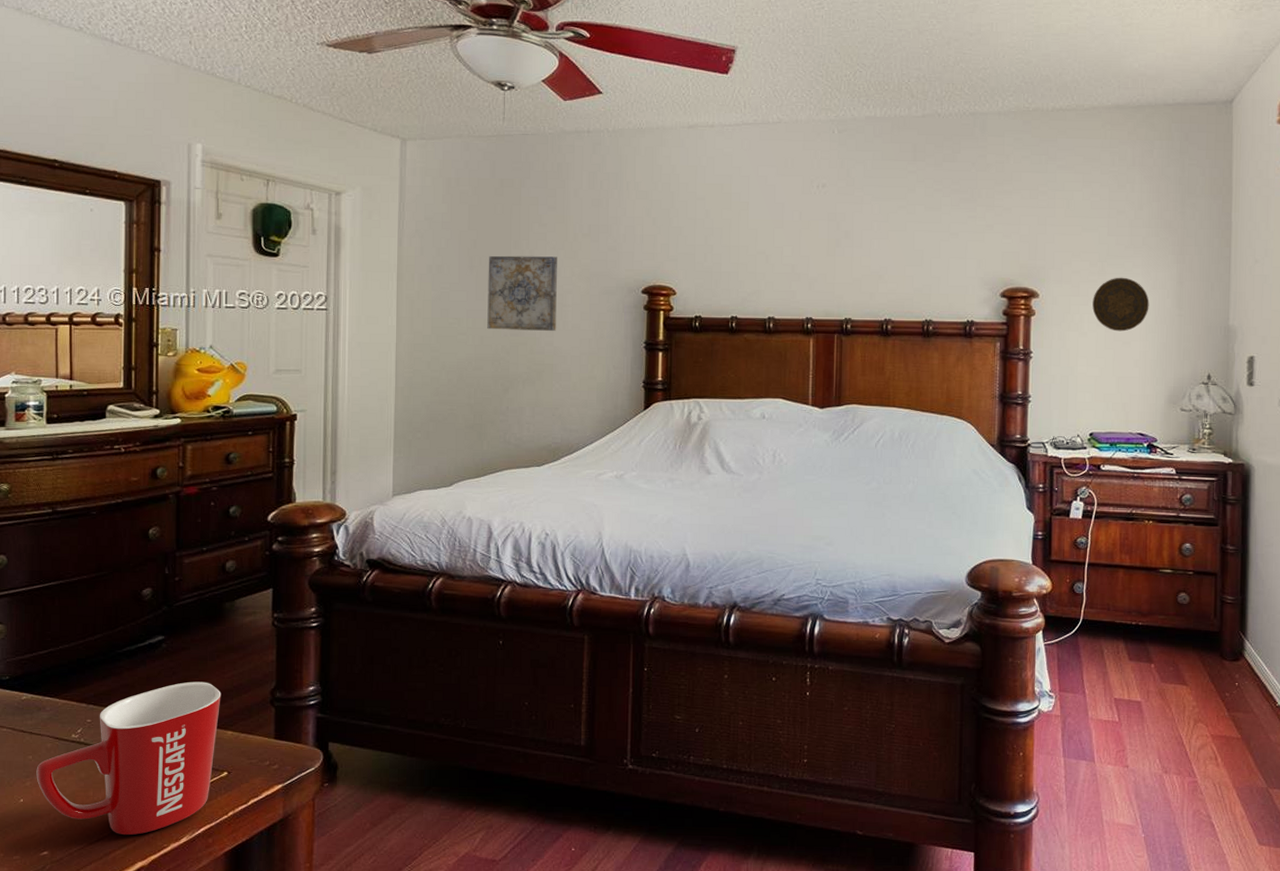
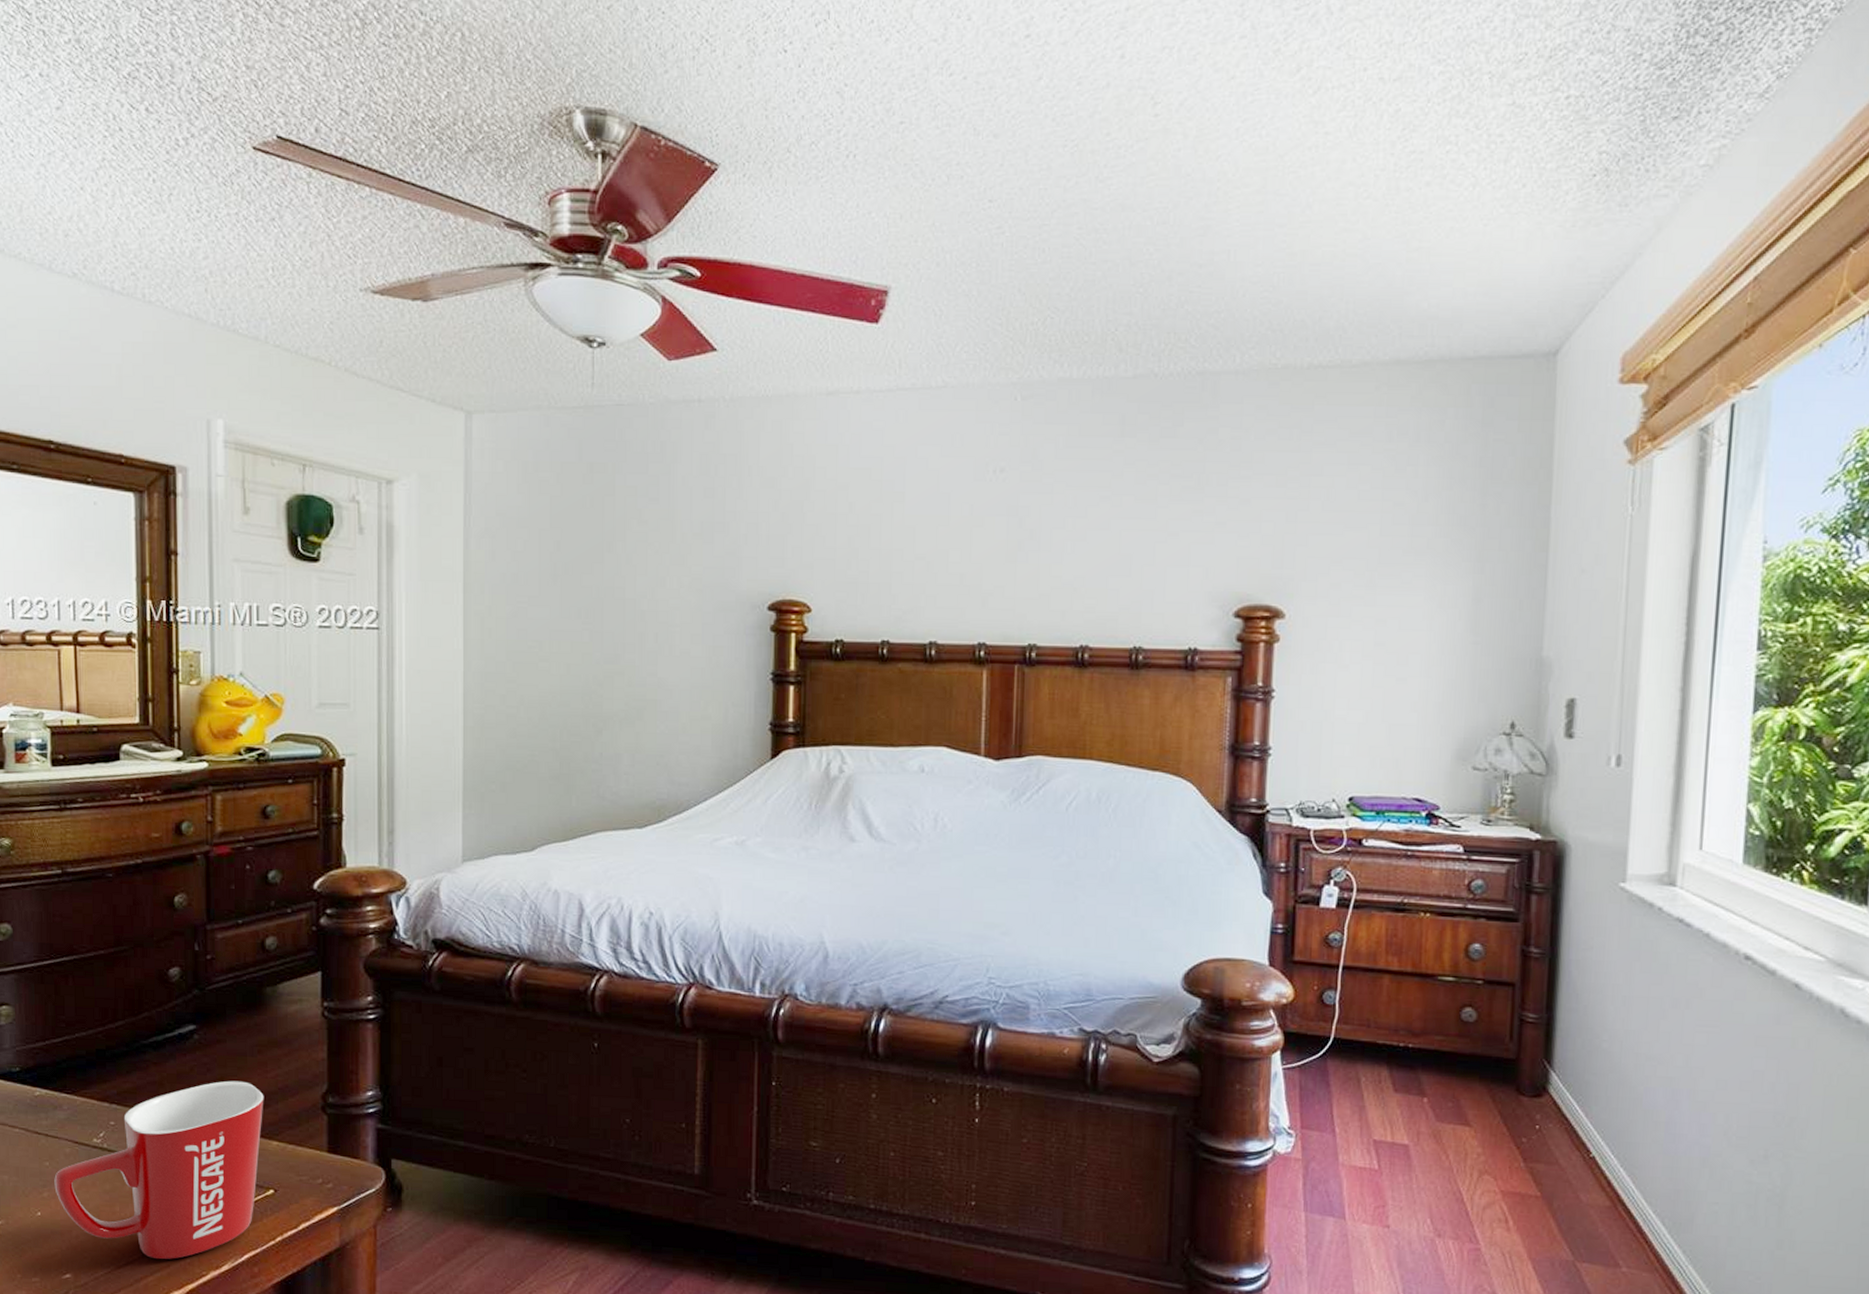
wall art: present [487,255,557,331] -> none [575,561,661,658]
decorative plate: present [1092,277,1149,332] -> none [1357,591,1434,664]

